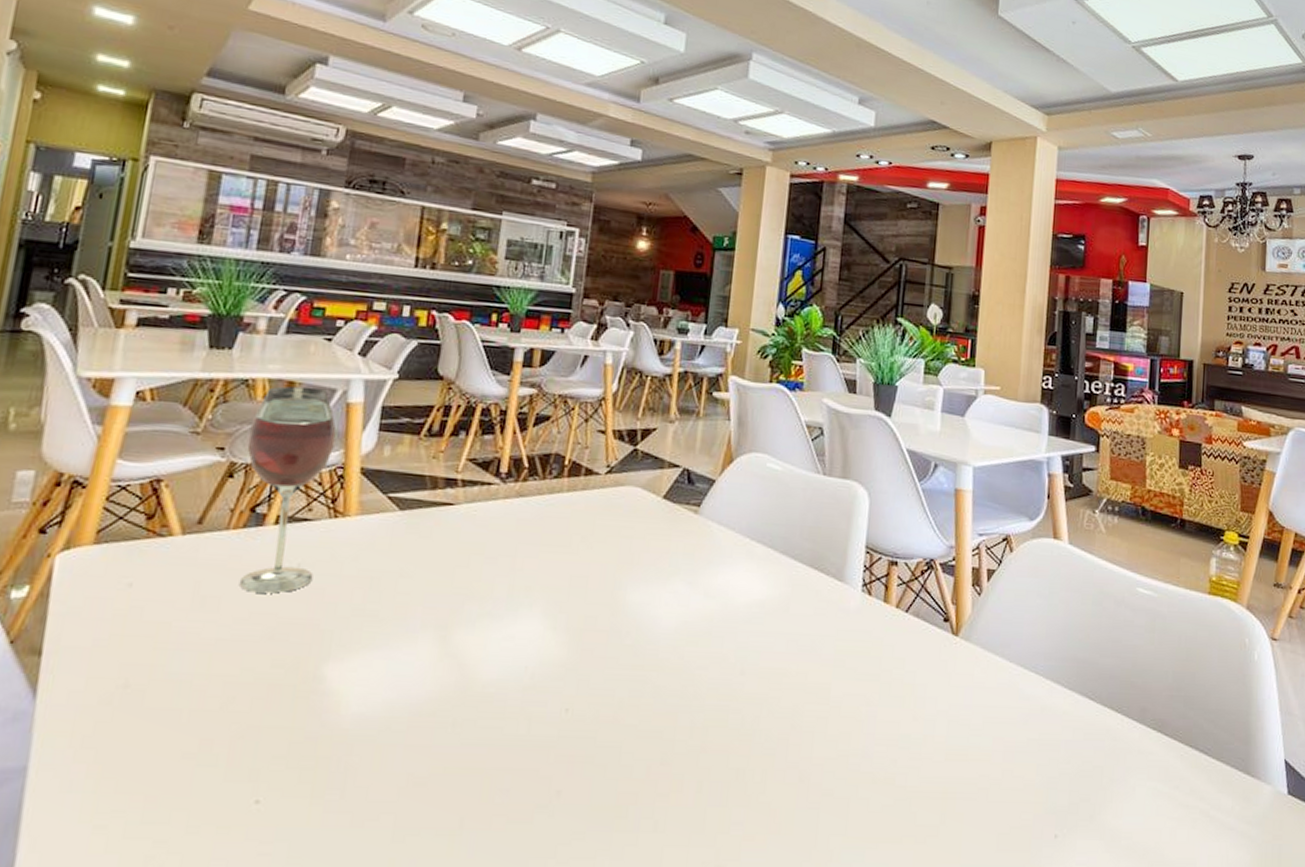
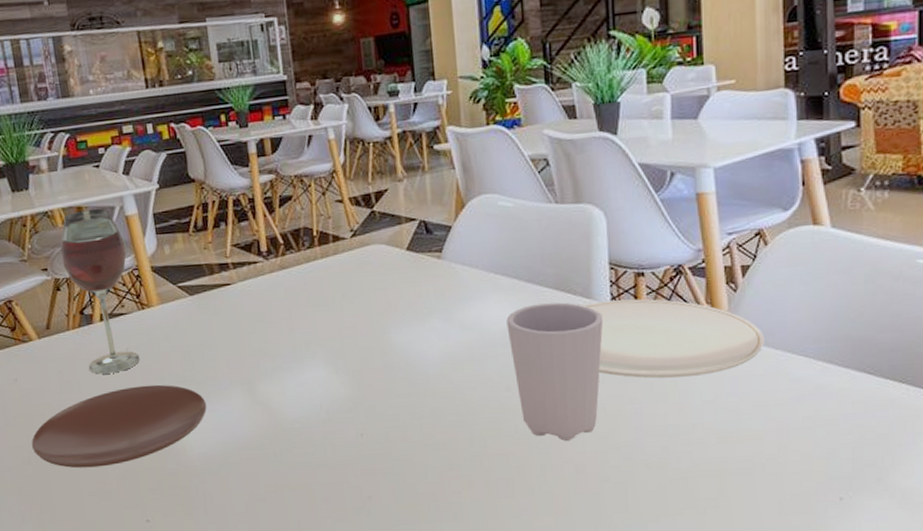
plate: none [121,614,384,719] -> present [31,384,207,468]
cup: none [752,579,852,742] -> present [506,302,604,441]
plate: none [832,586,1001,682] -> present [581,298,764,379]

